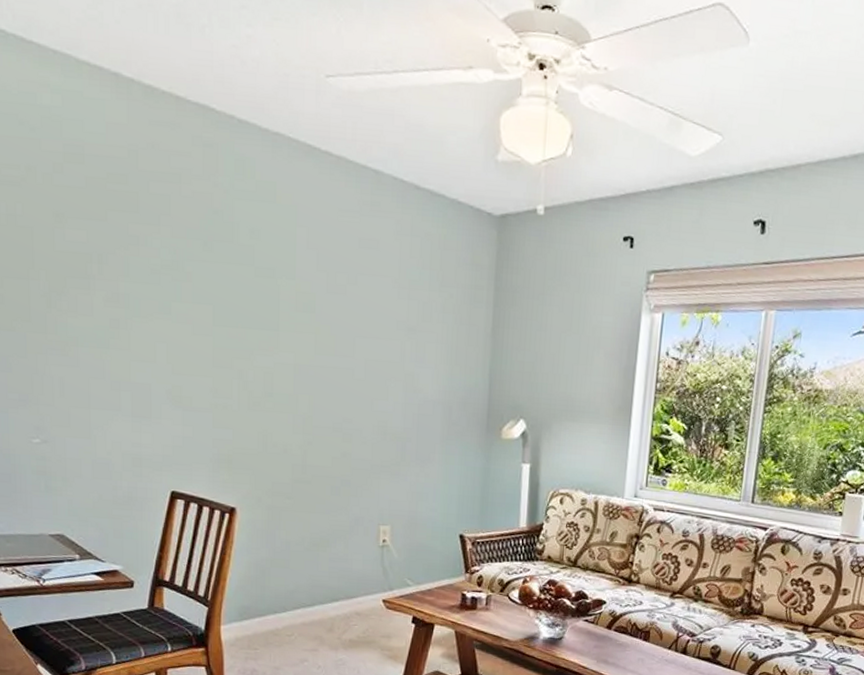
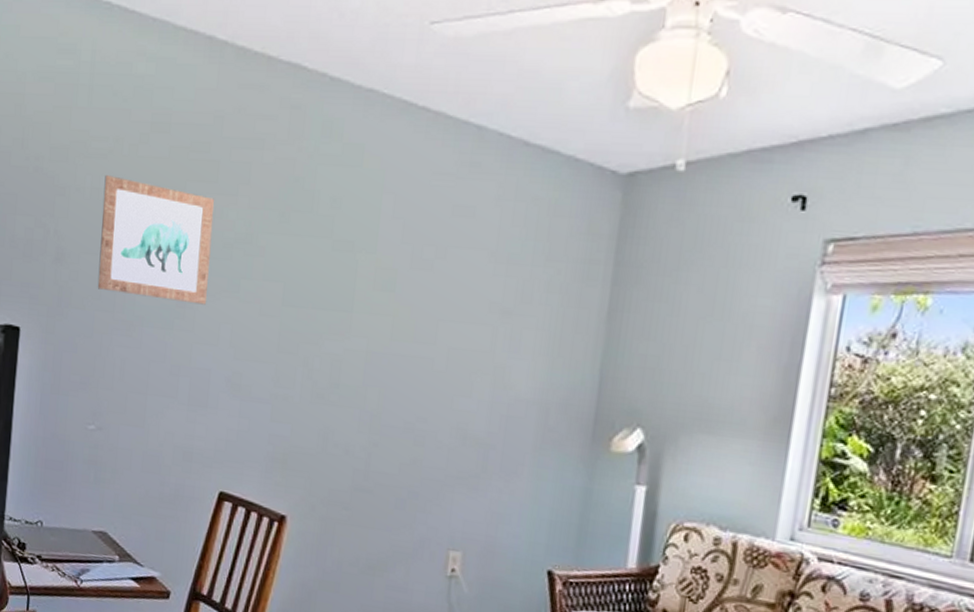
wall art: none [20,202,140,326] -> present [97,175,215,305]

